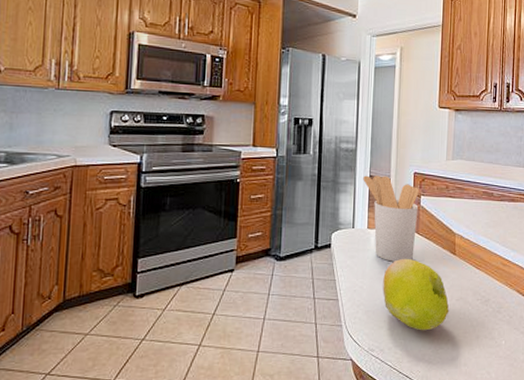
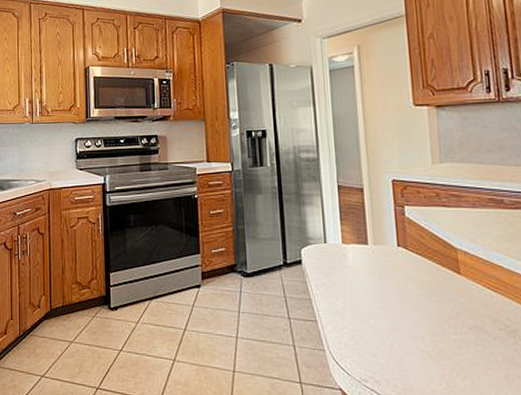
utensil holder: present [363,175,419,262] -> none [330,185,404,281]
fruit: present [383,258,450,331] -> none [368,277,462,363]

